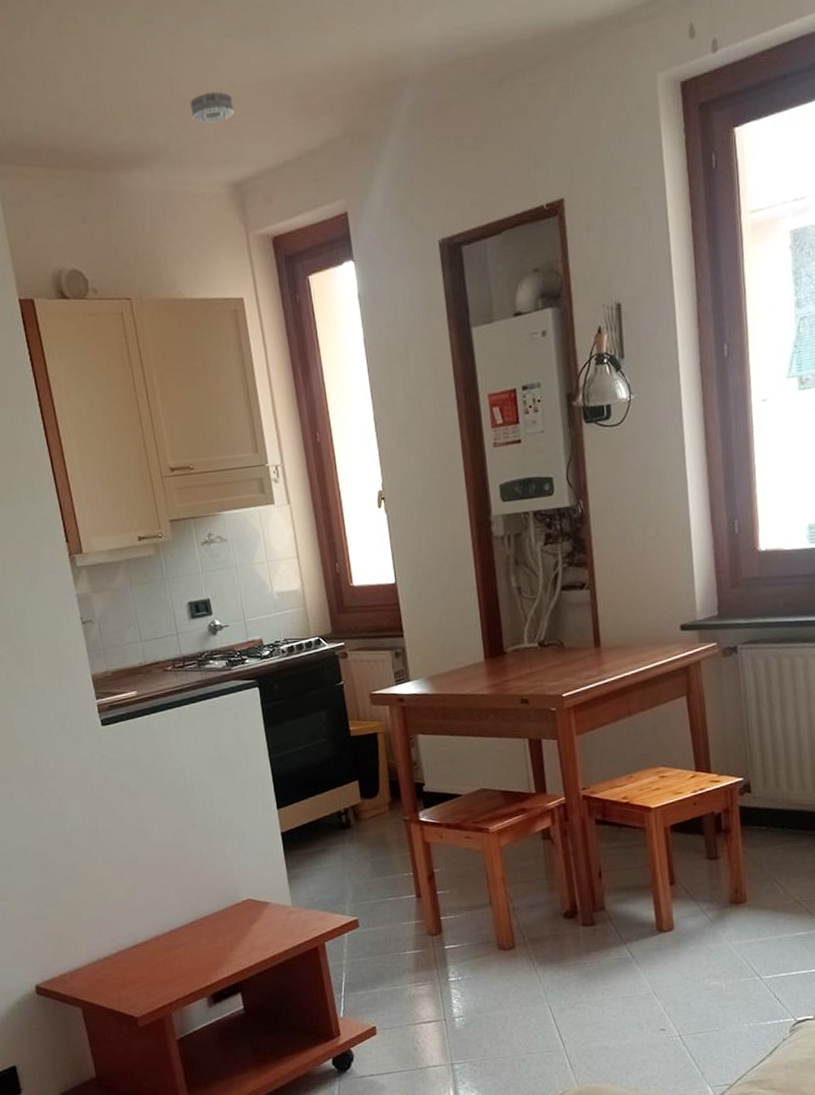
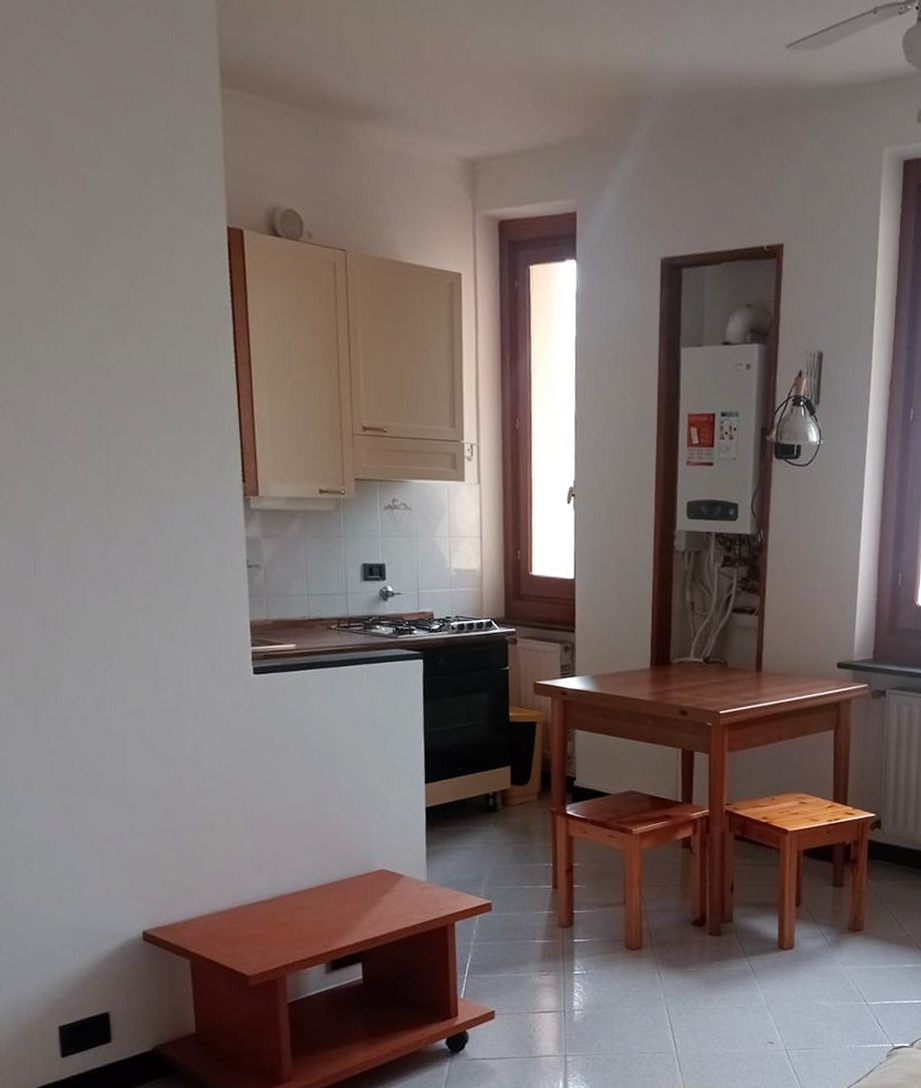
smoke detector: present [190,92,234,123] -> none [434,65,478,97]

